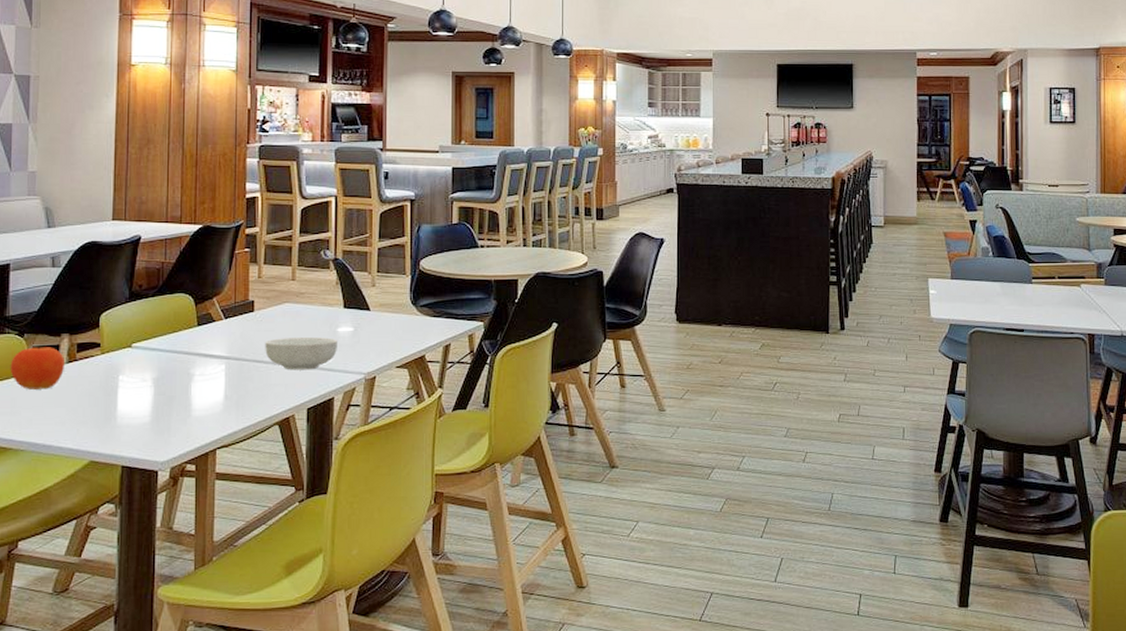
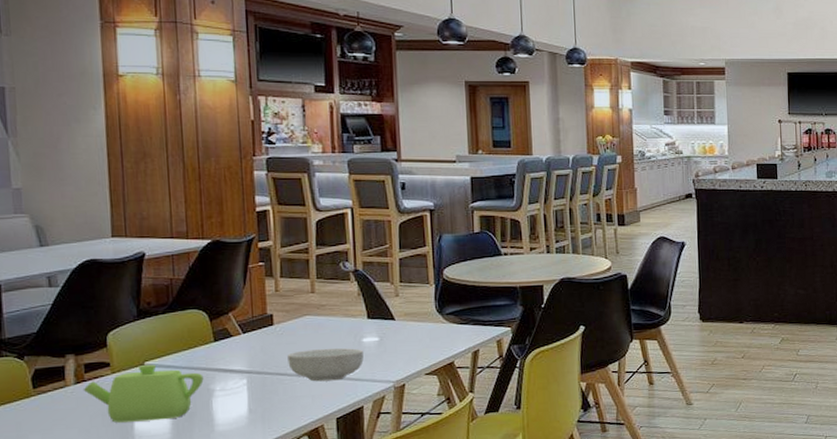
fruit: present [10,346,66,390] -> none [11,368,73,413]
teapot: none [74,346,185,403] -> present [83,364,204,423]

